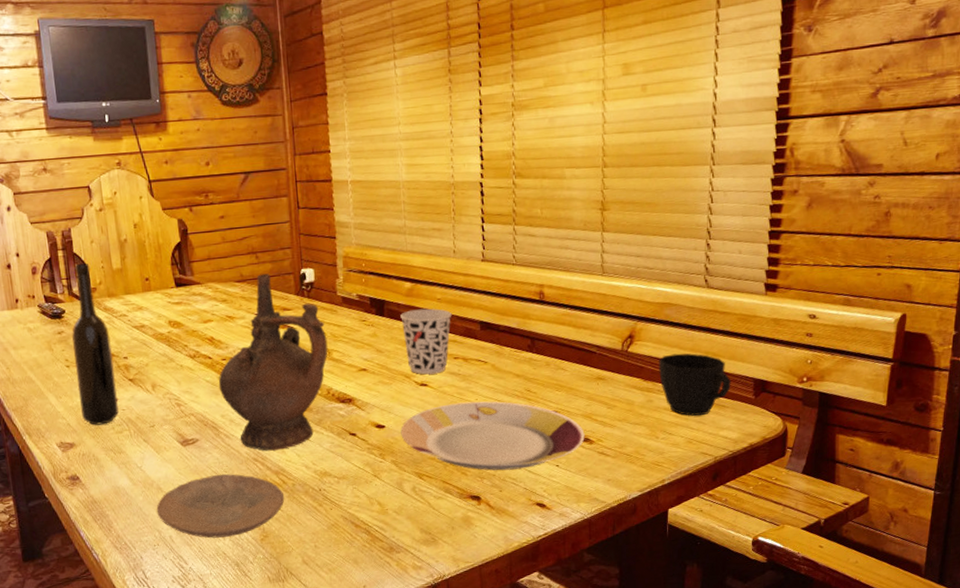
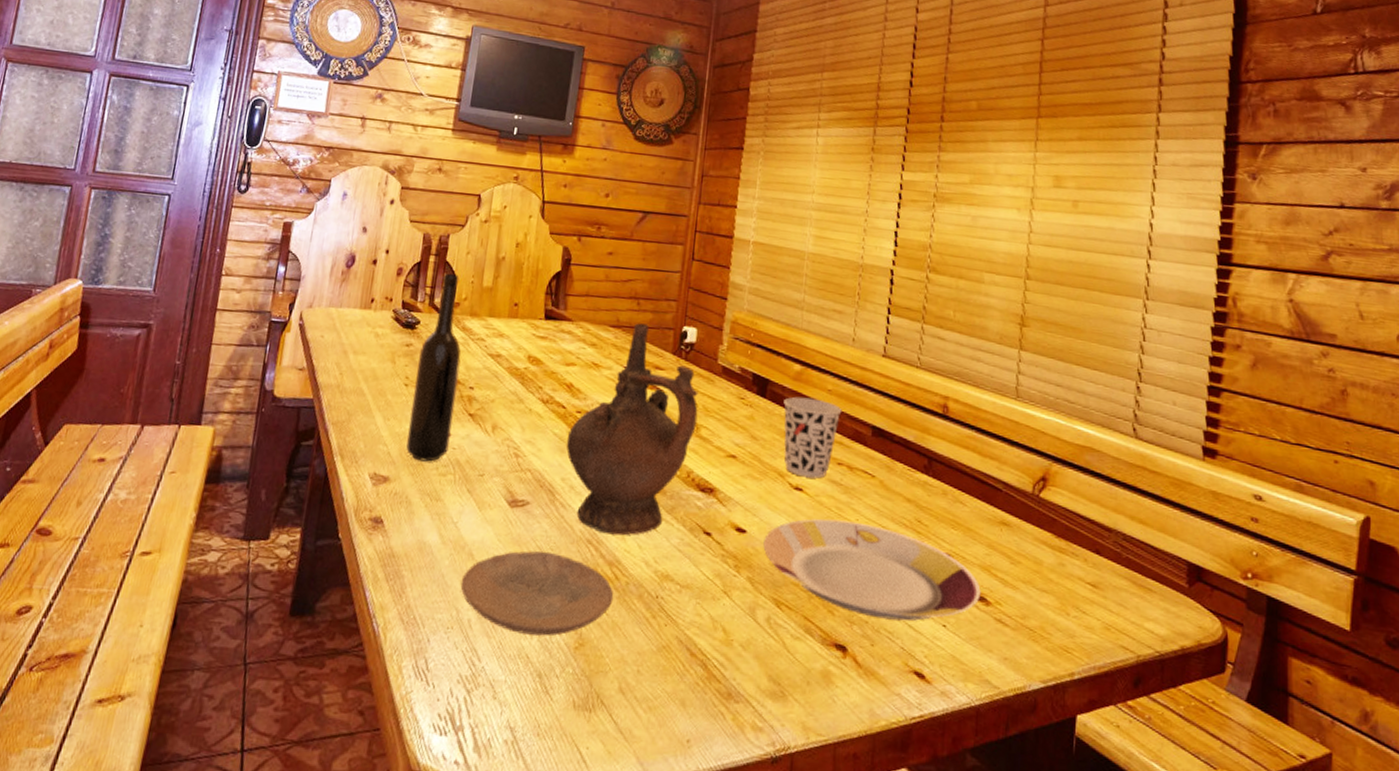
cup: present [659,353,731,416] -> none [1074,510,1160,597]

